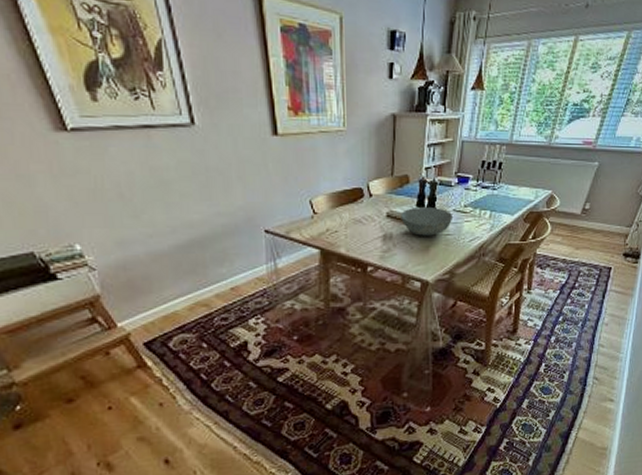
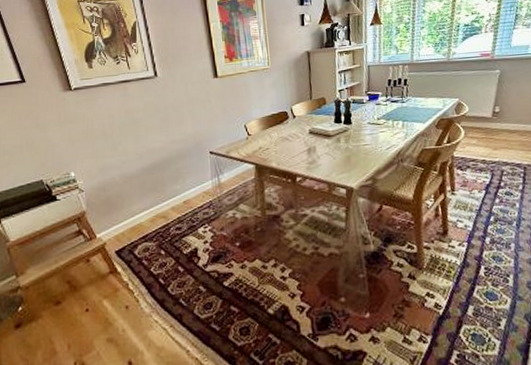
bowl: present [401,206,454,236] -> none [321,122,369,148]

